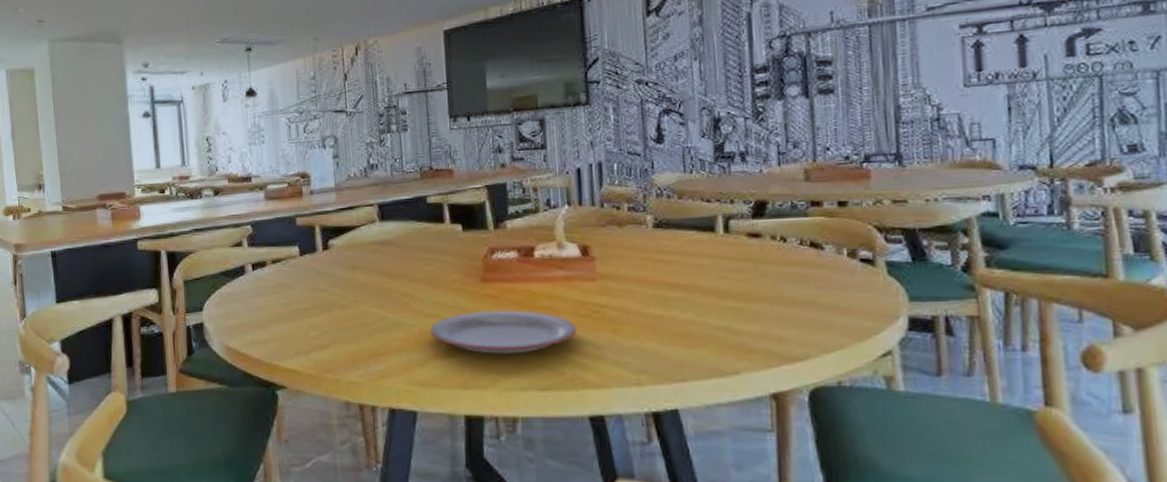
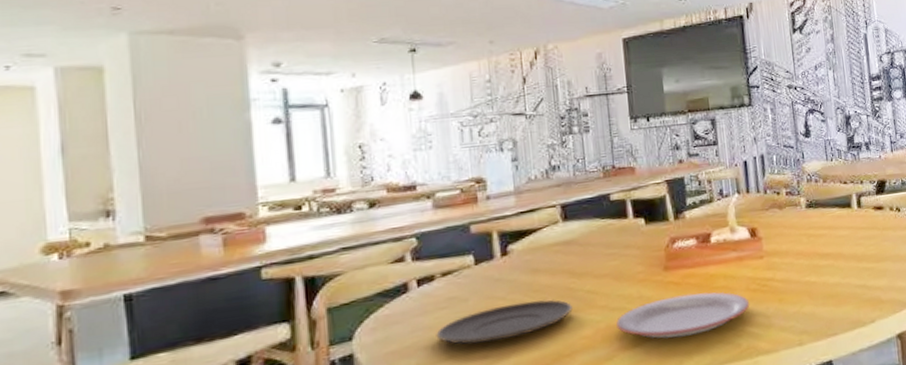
plate: none [267,296,388,330] -> present [436,299,573,345]

